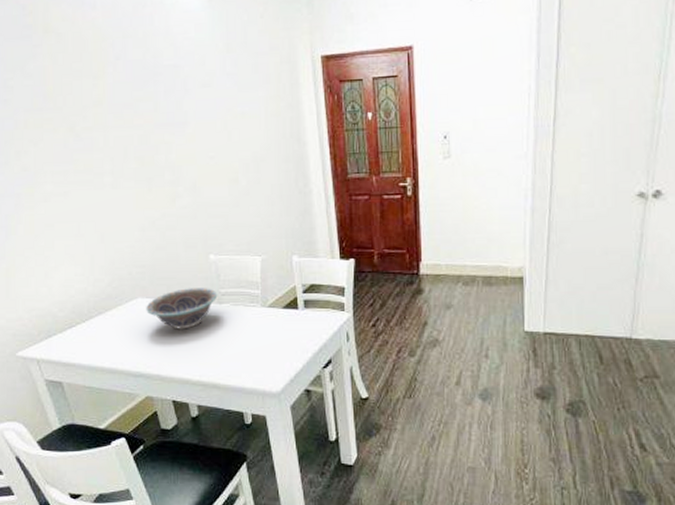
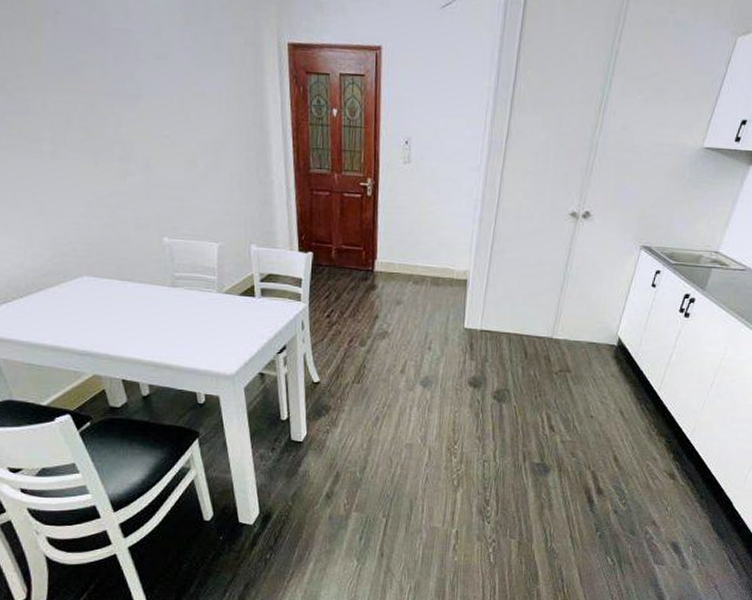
decorative bowl: present [146,288,218,329] -> none [93,269,172,311]

